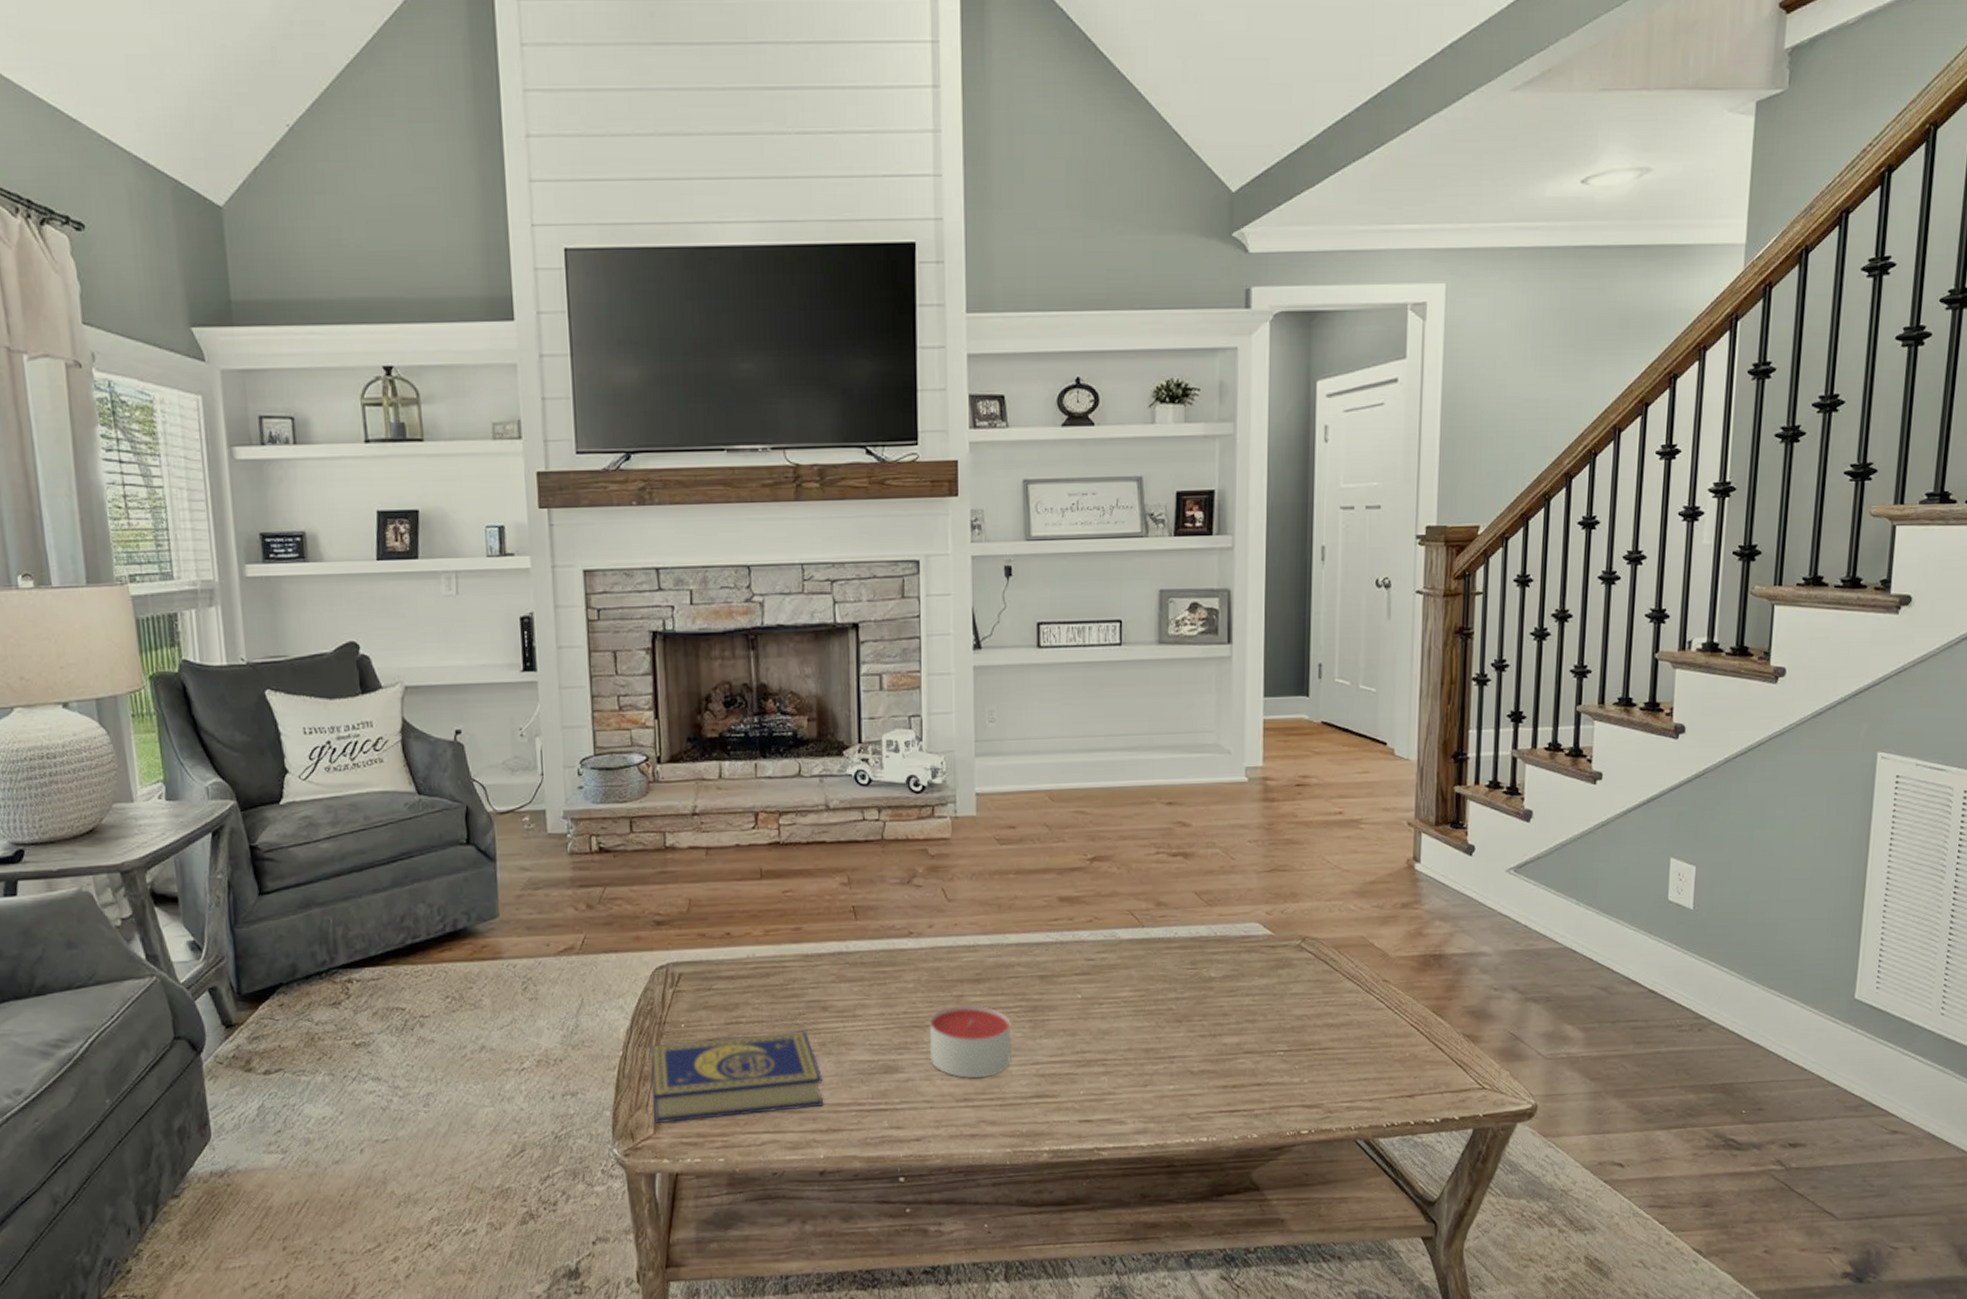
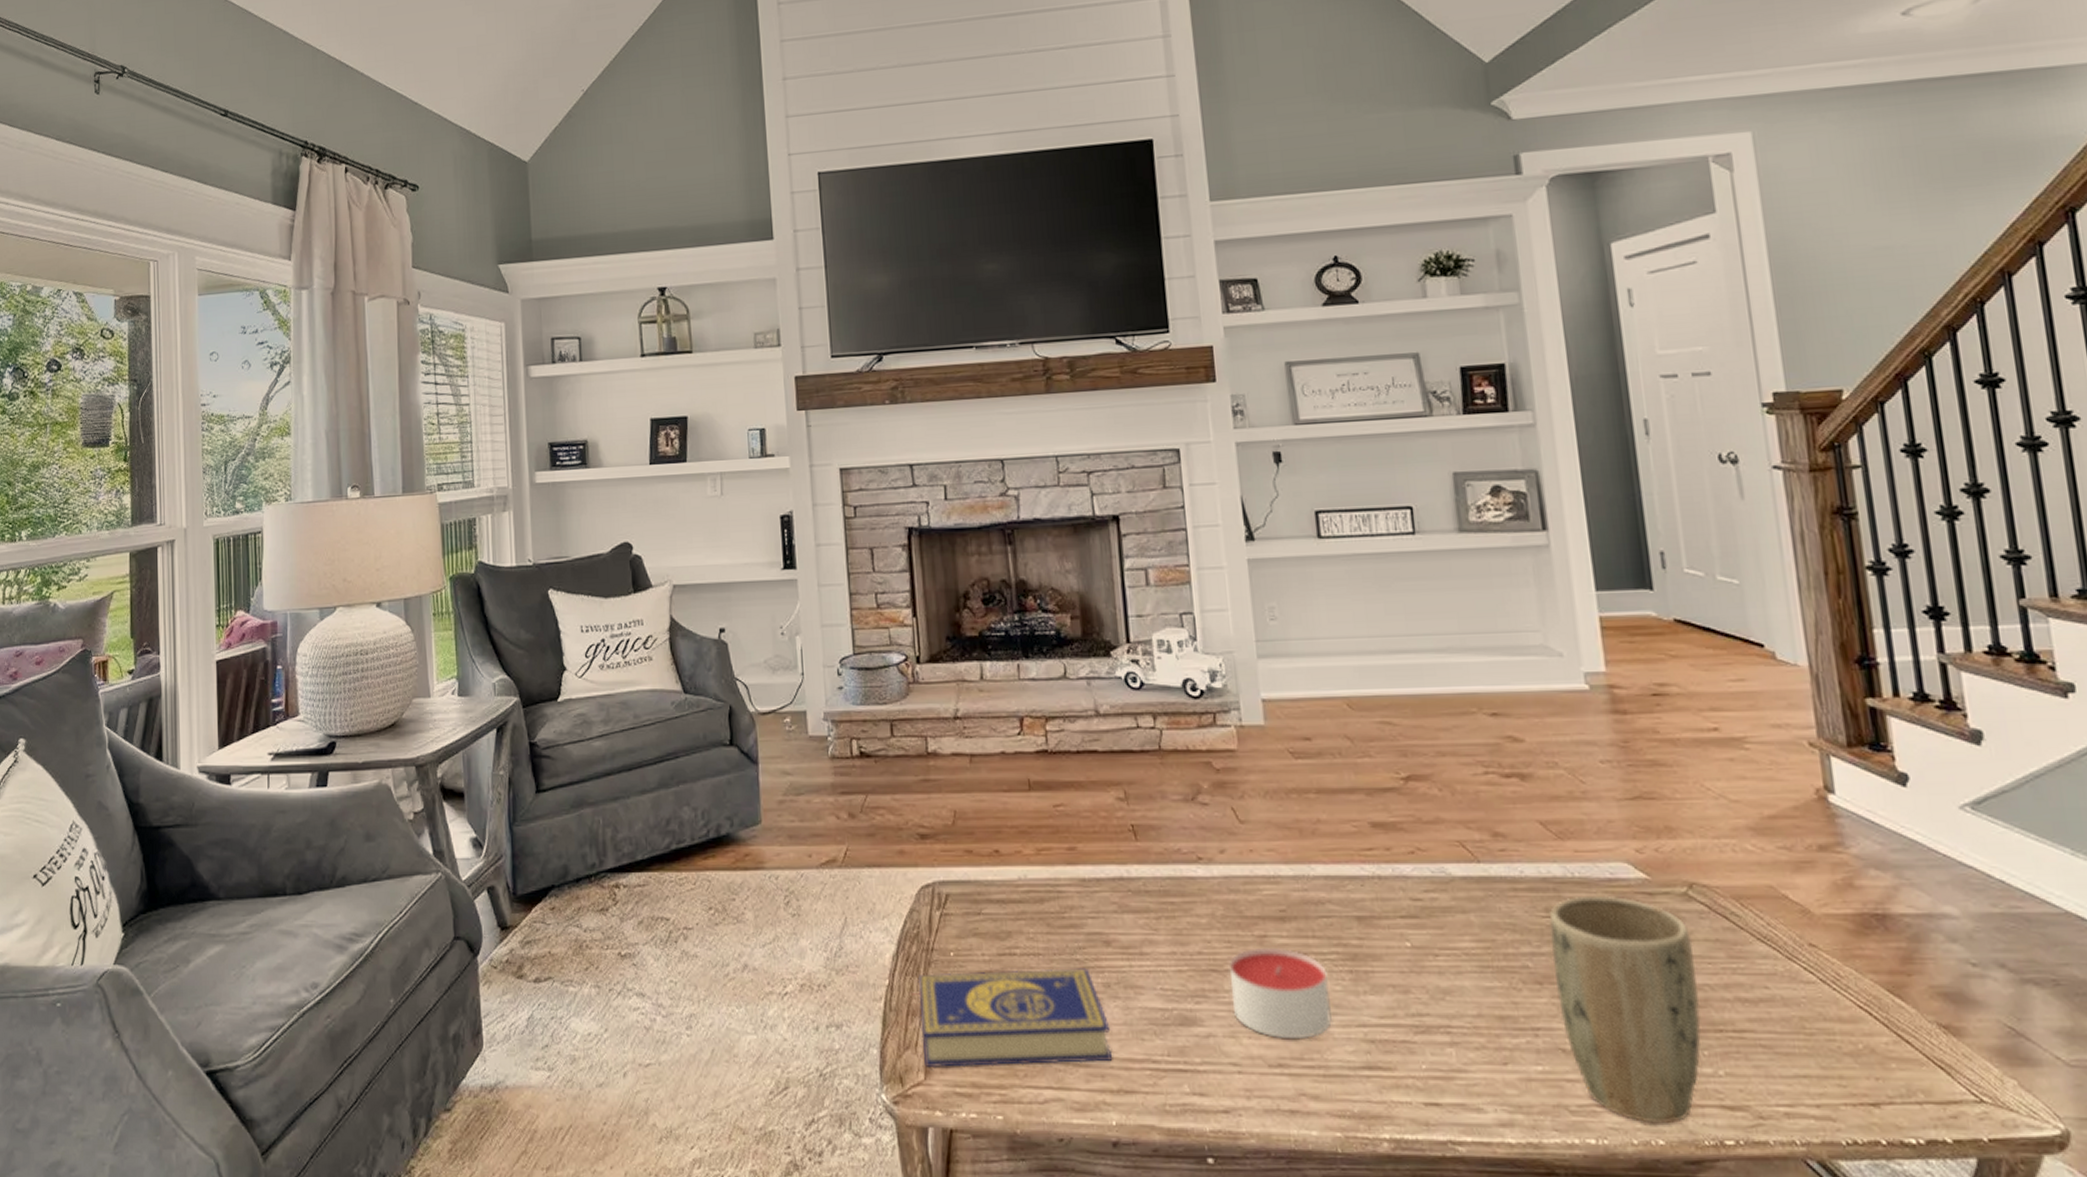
plant pot: none [1191,949,1299,1123] -> present [1549,895,1702,1124]

